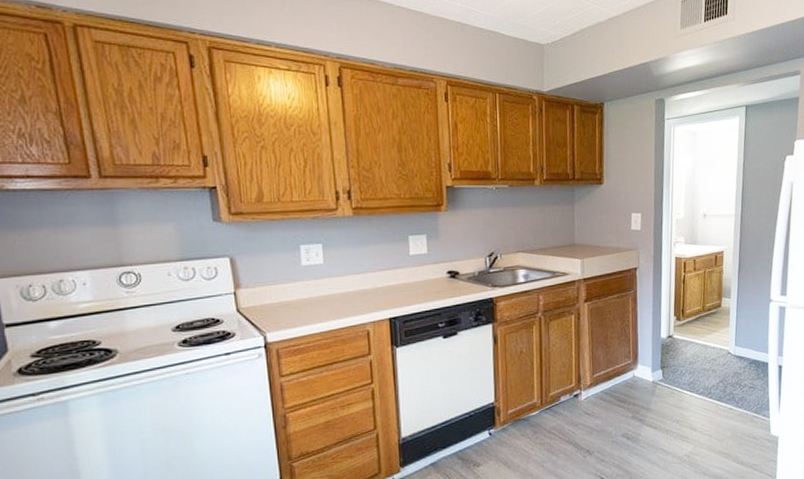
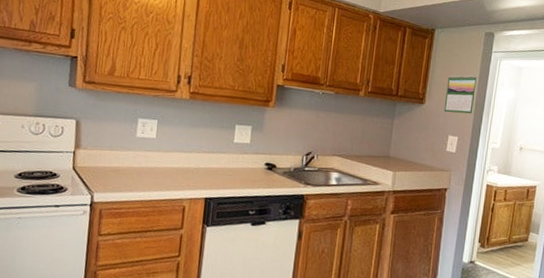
calendar: none [623,146,654,190] -> present [444,75,478,114]

